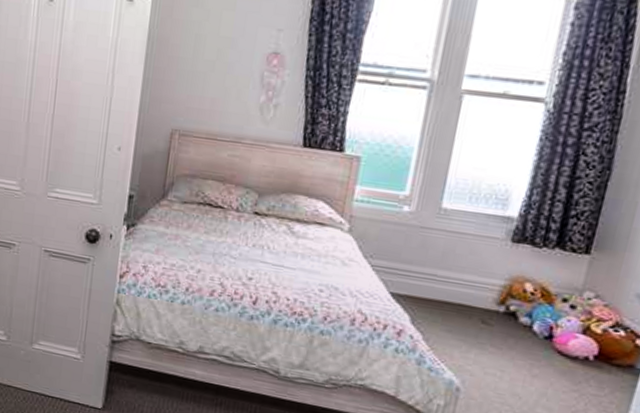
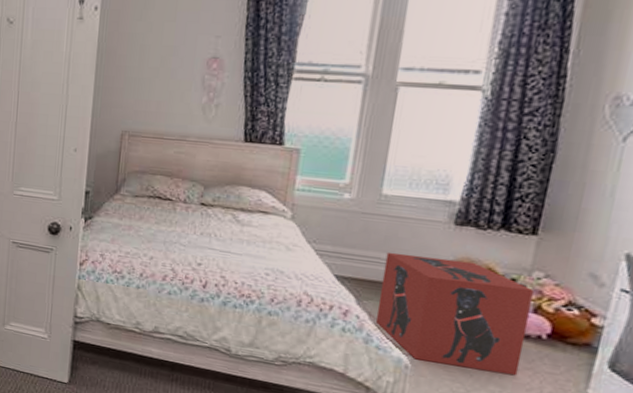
storage box: none [429,268,584,398] -> present [375,252,534,376]

